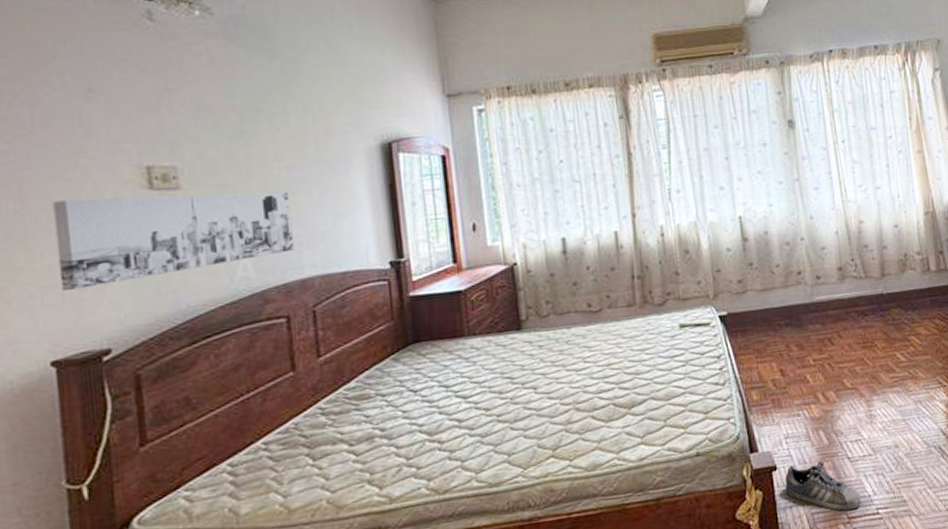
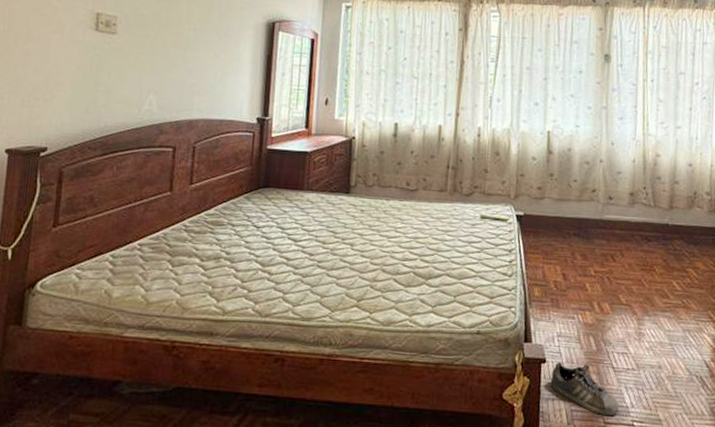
wall art: present [53,192,294,292] -> none [22,29,193,98]

